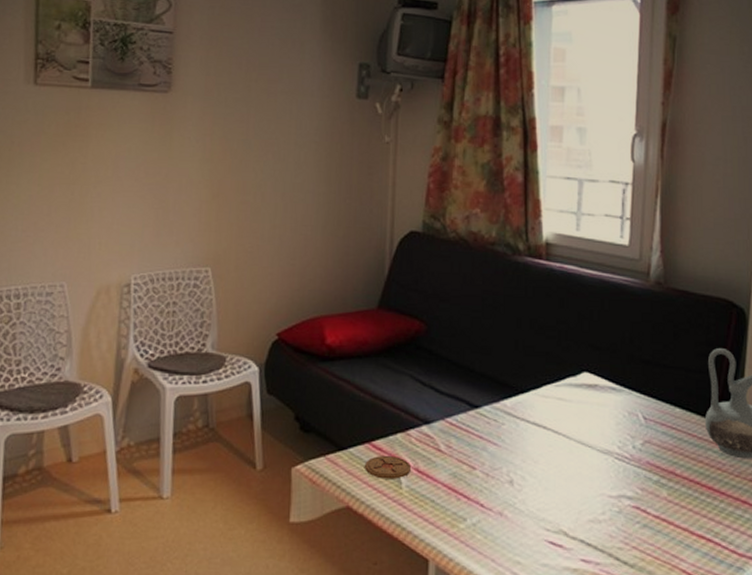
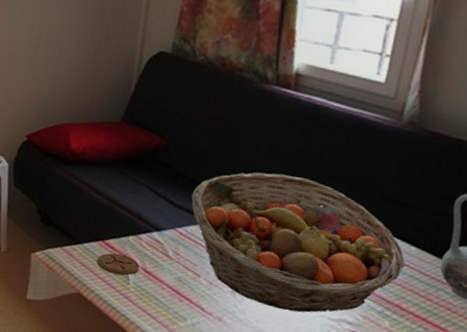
fruit basket: none [458,347,672,494] -> present [191,172,405,313]

